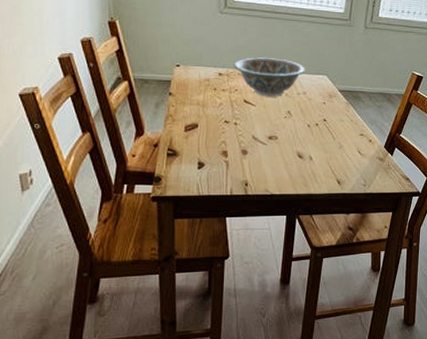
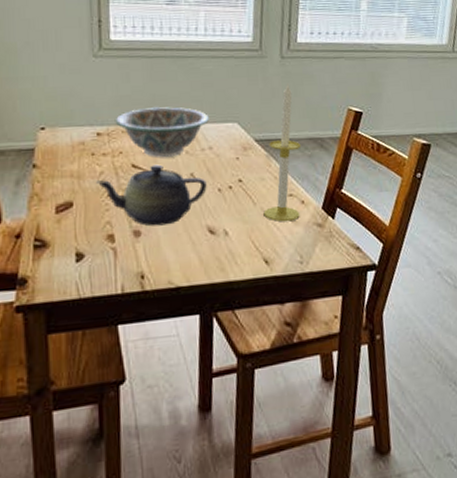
teapot: none [216,102,299,148] -> present [96,164,207,227]
candle: none [340,48,374,155] -> present [263,82,302,222]

